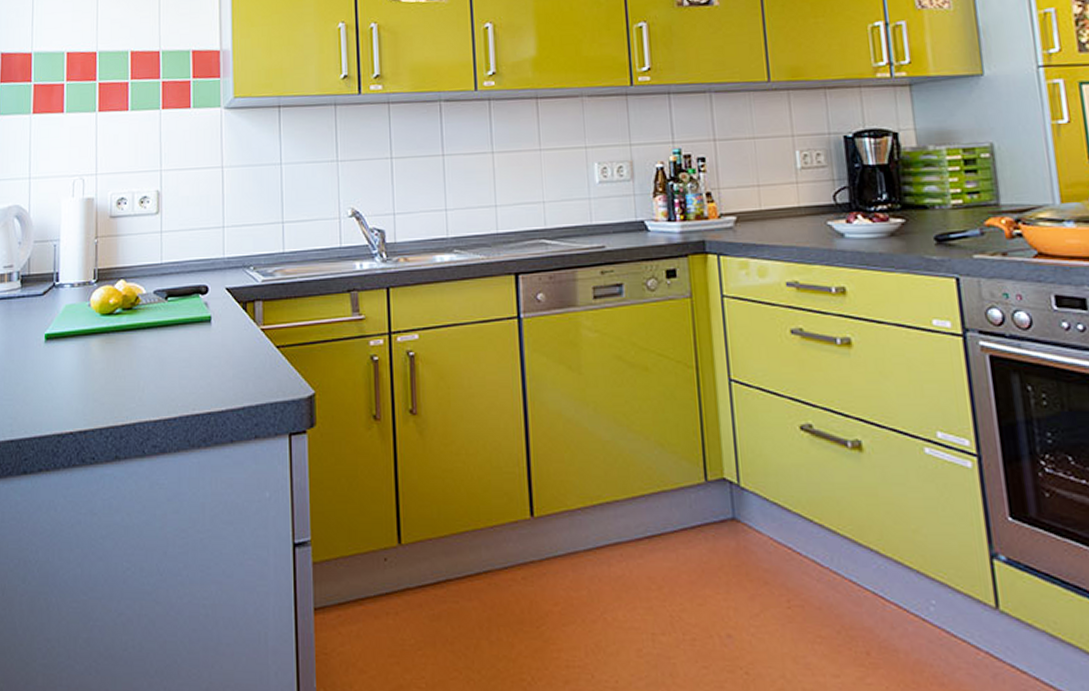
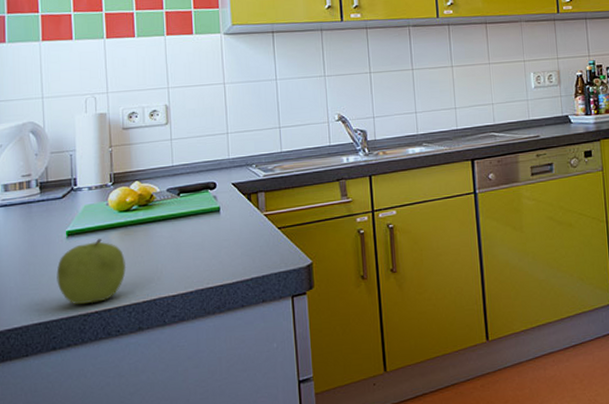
fruit: none [32,346,106,423] -> present [56,239,127,305]

